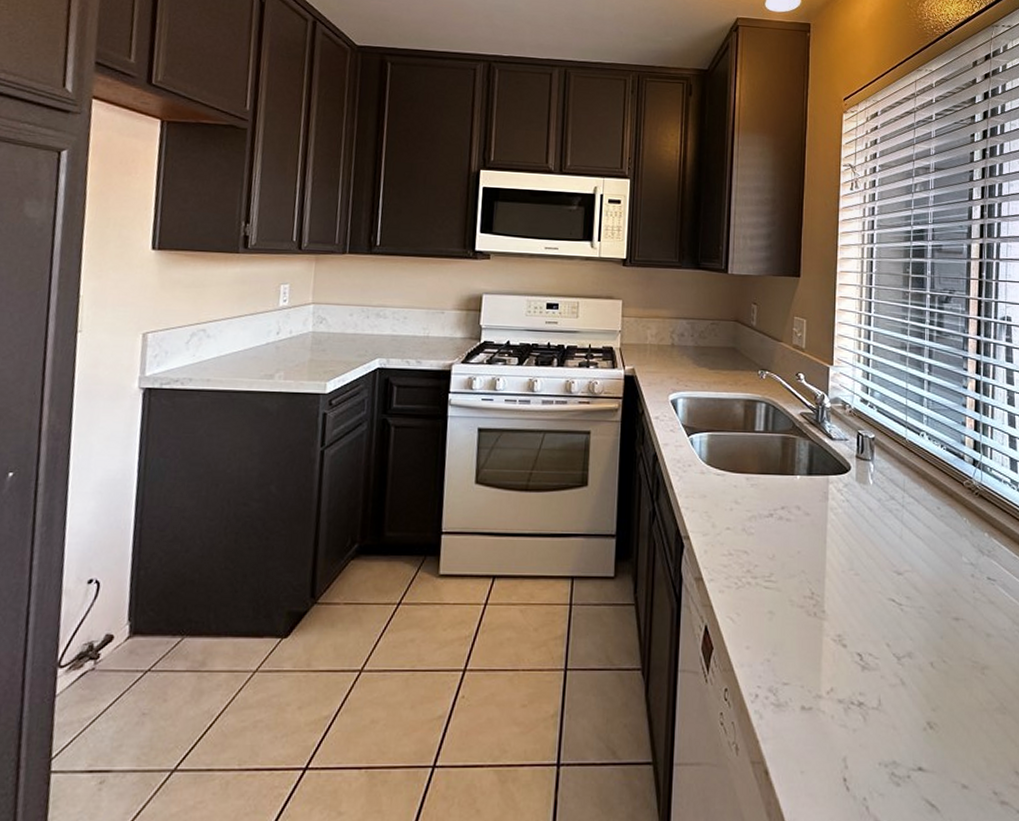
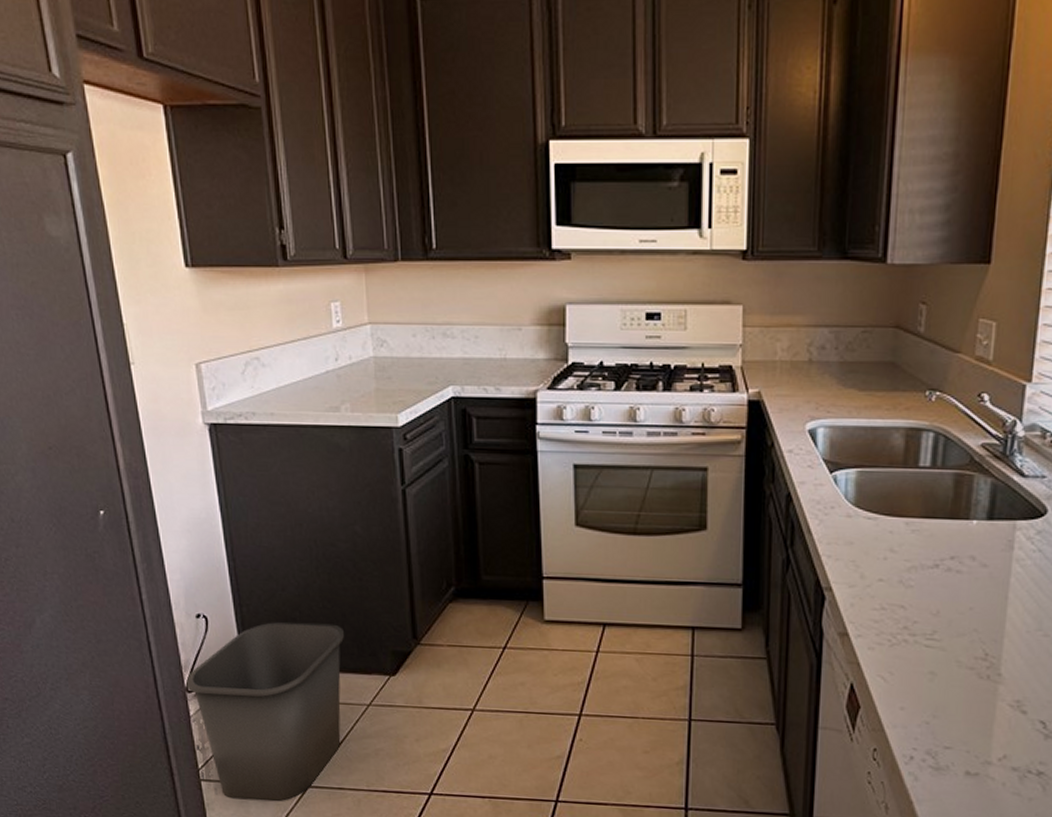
waste bin: none [59,584,243,792] -> present [186,621,345,801]

